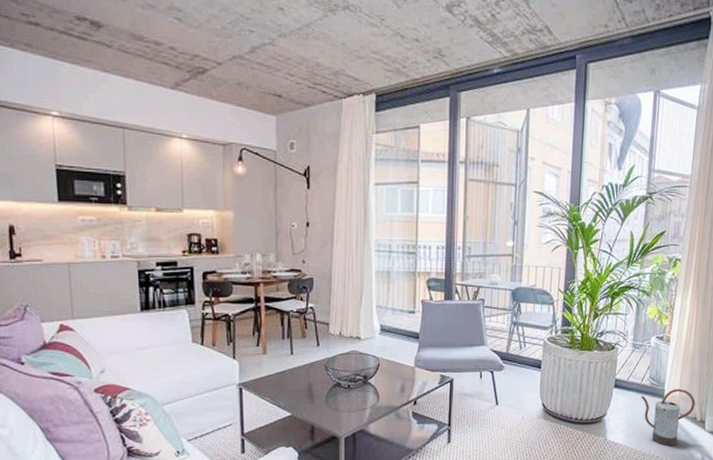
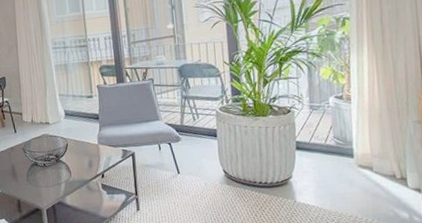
watering can: present [641,388,695,447] -> none [327,146,392,206]

